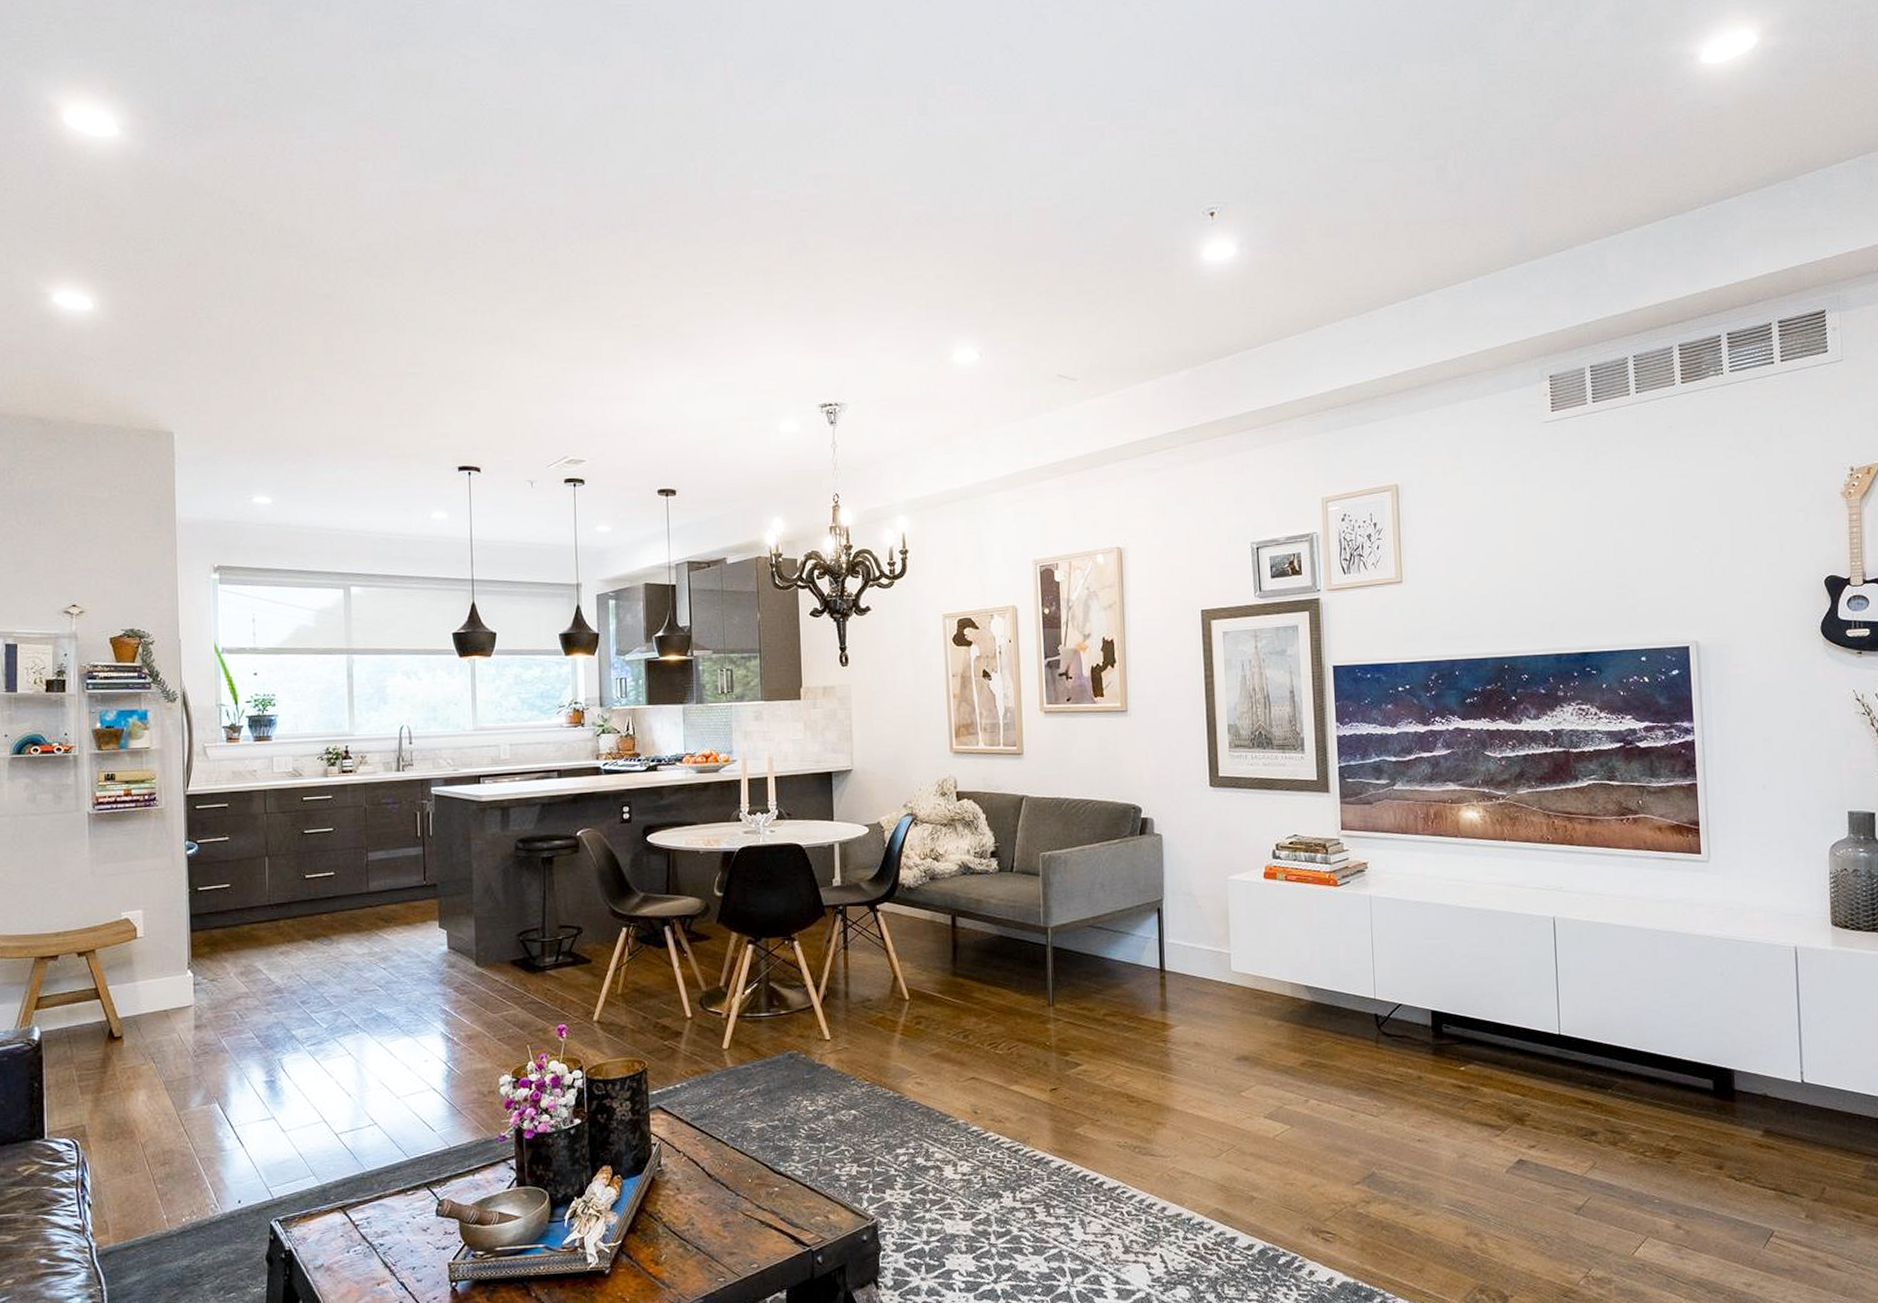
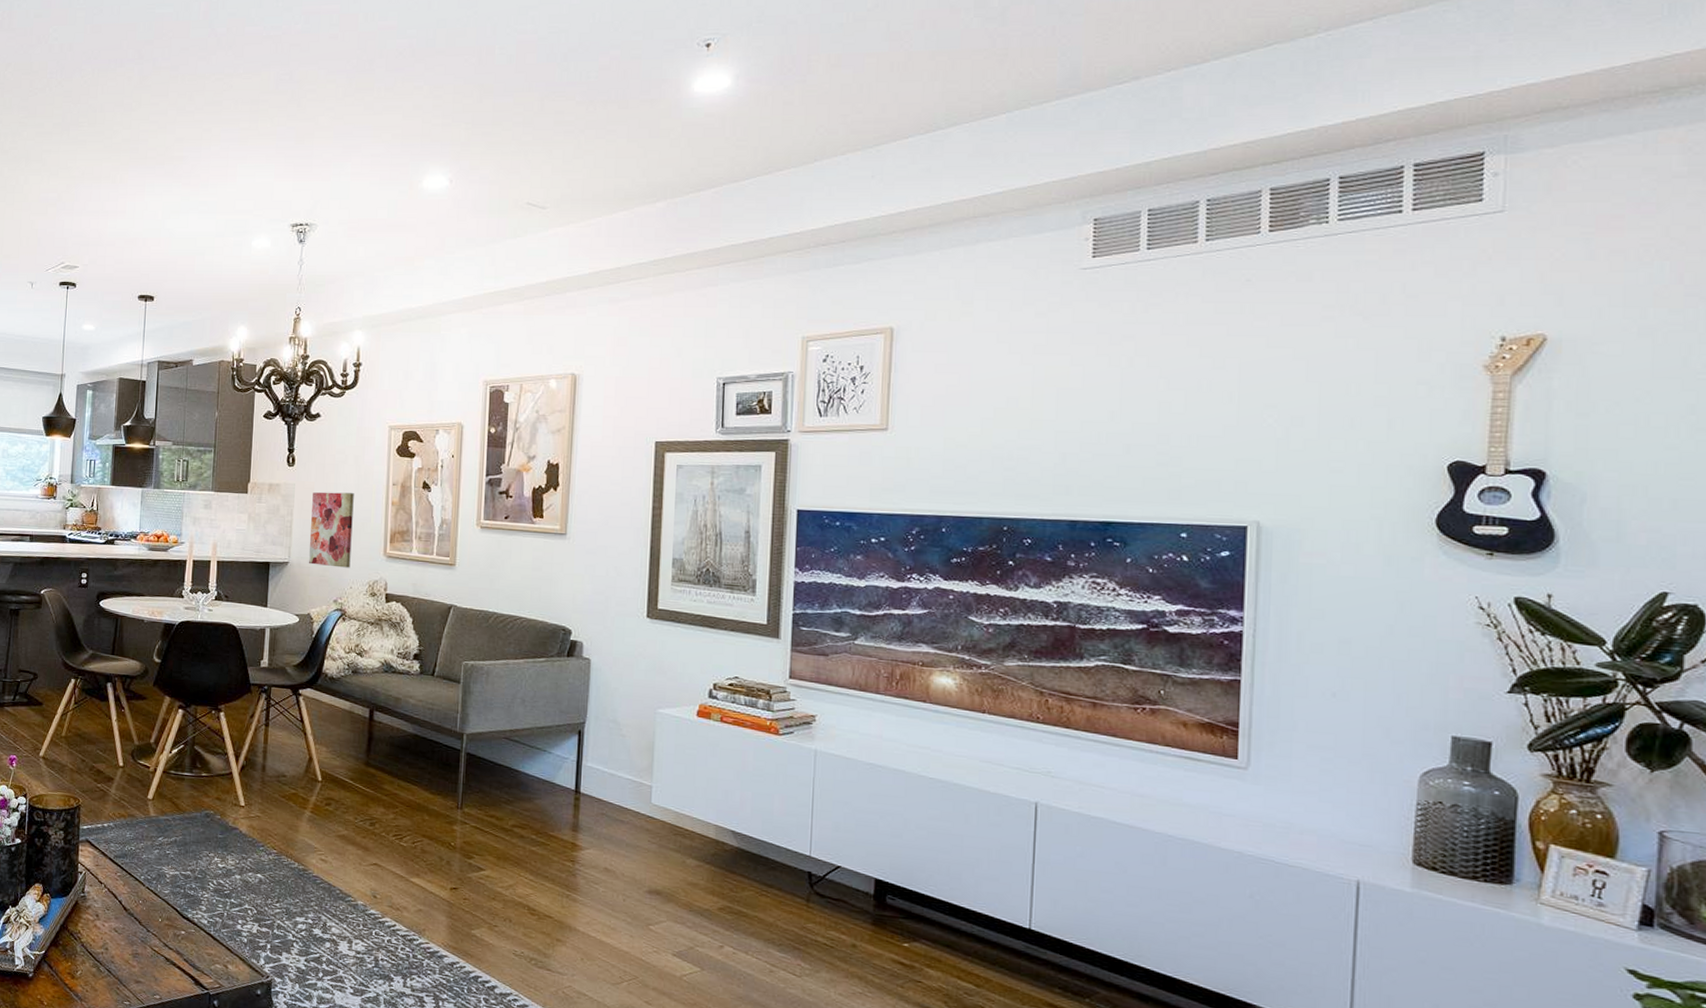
wall art: none [870,689,917,770] -> present [308,492,354,568]

